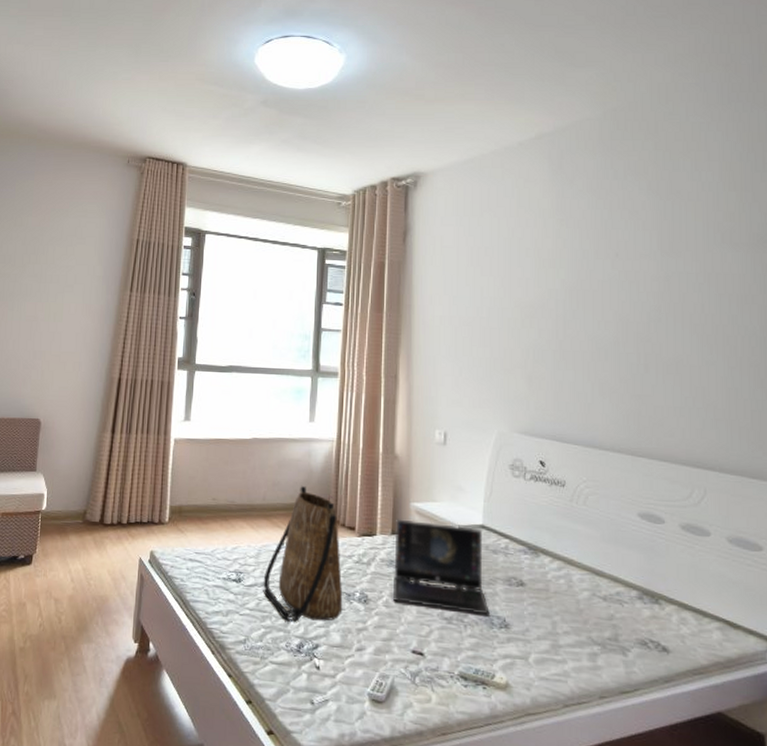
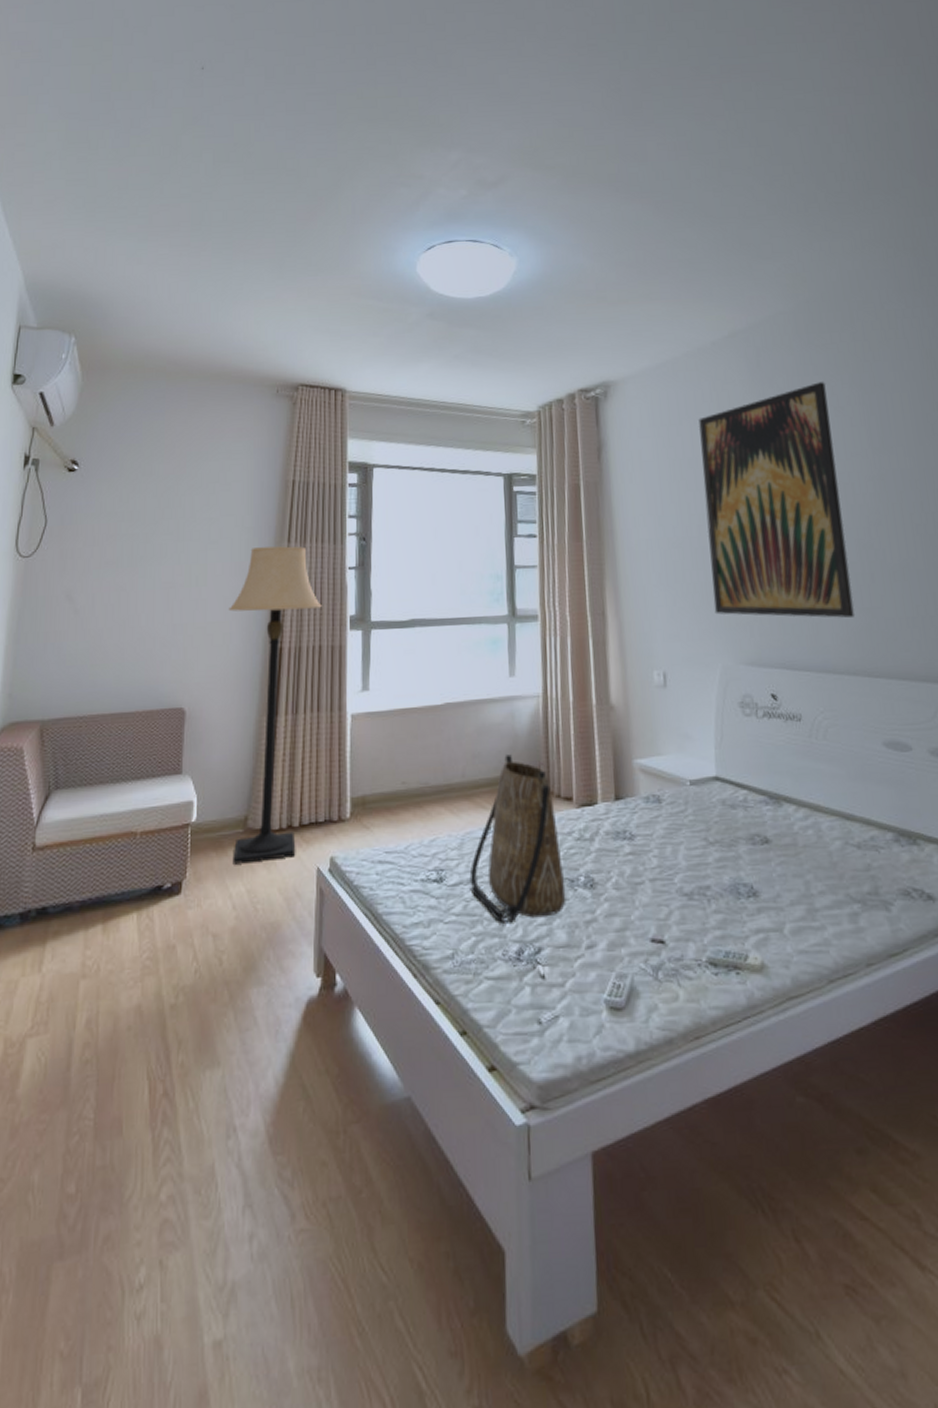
lamp: none [73,294,156,548] -> present [228,546,322,865]
laptop: present [392,519,489,615] -> none [618,780,735,885]
wall art: none [496,186,625,402] -> present [699,382,854,618]

